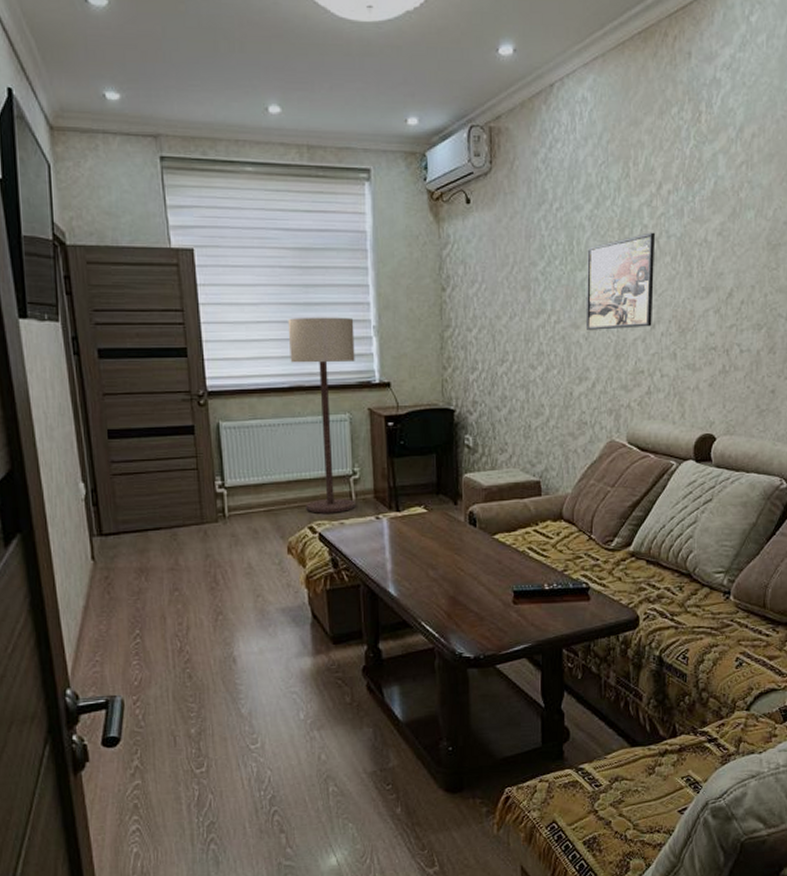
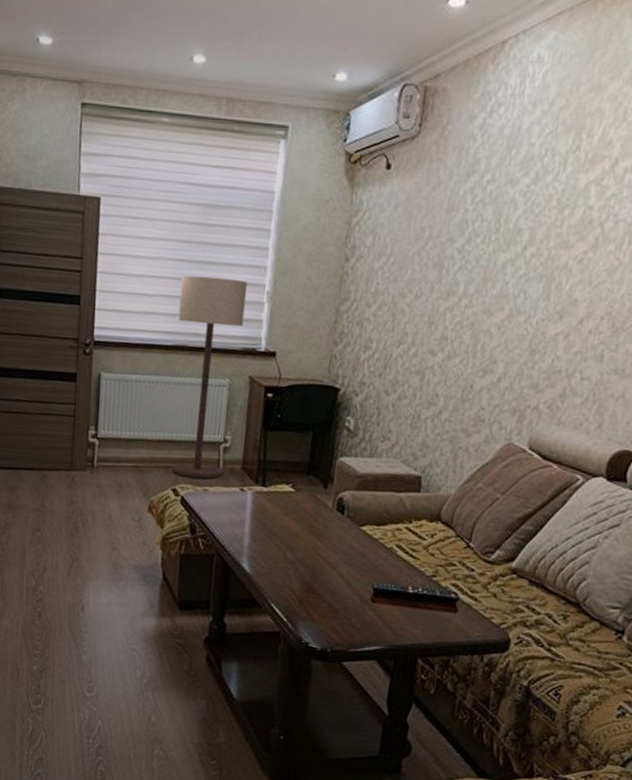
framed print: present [585,232,656,330] -> none [499,215,601,322]

